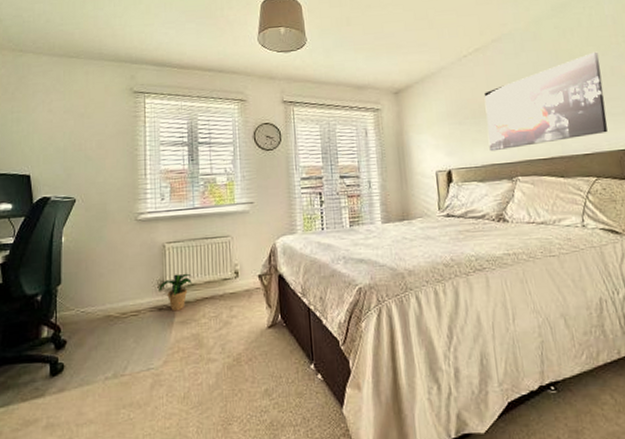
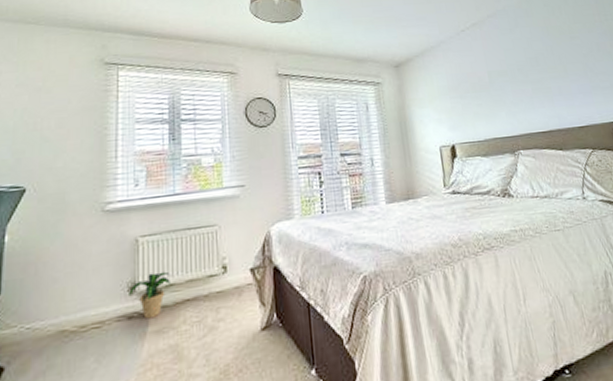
wall art: present [483,51,608,152] -> none [482,29,599,125]

